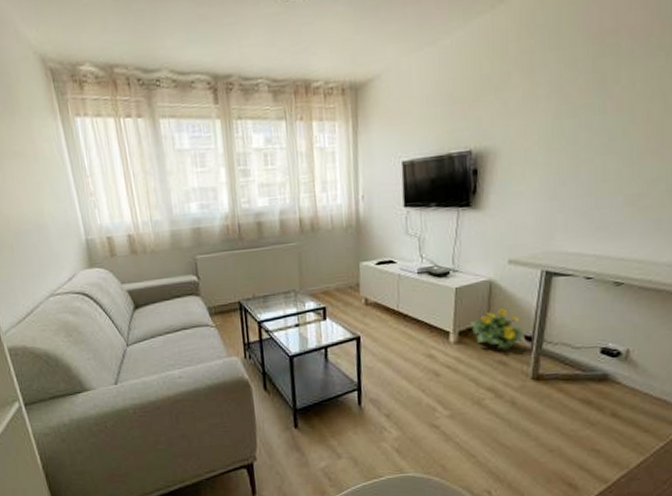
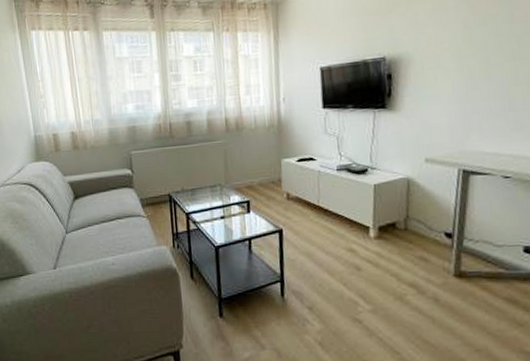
flowering plant: present [470,308,523,350] -> none [389,205,443,246]

